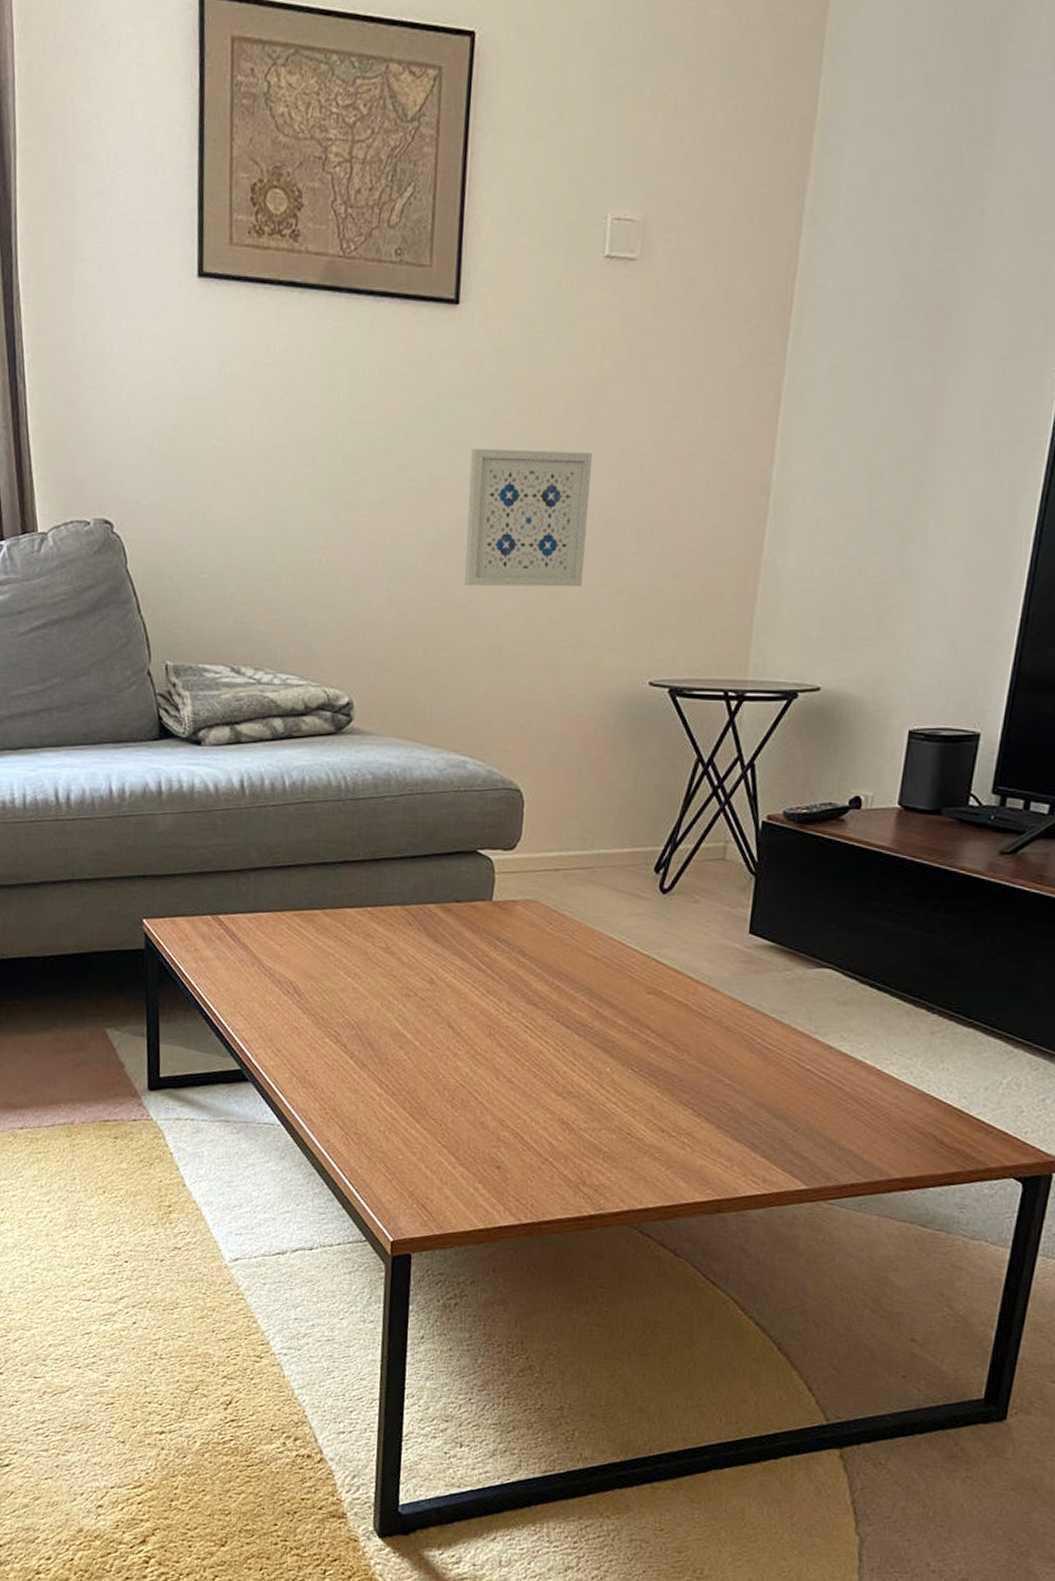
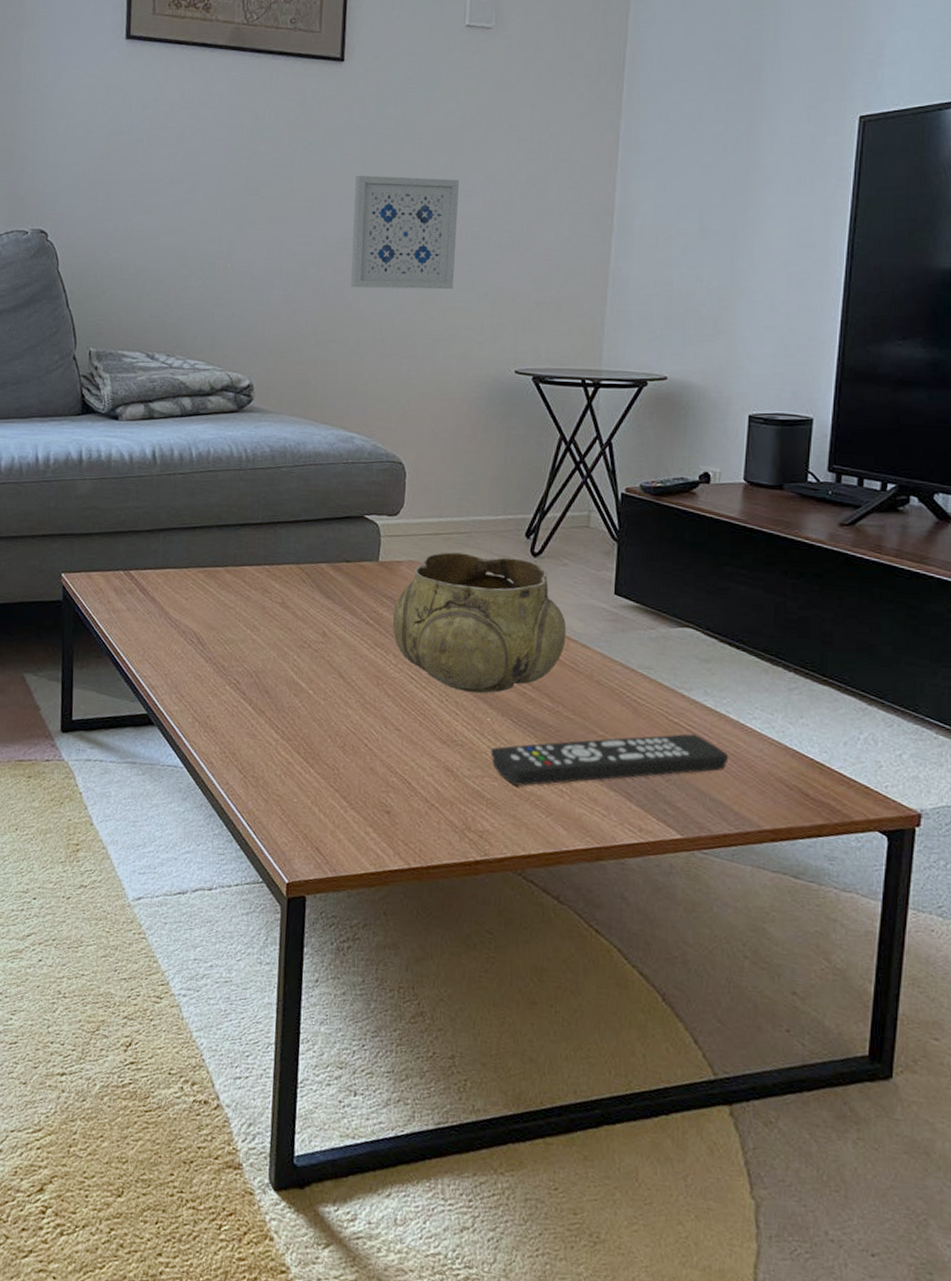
decorative bowl: none [506,888,695,1043] -> present [392,551,567,694]
remote control: none [609,1081,861,1138] -> present [491,733,728,786]

